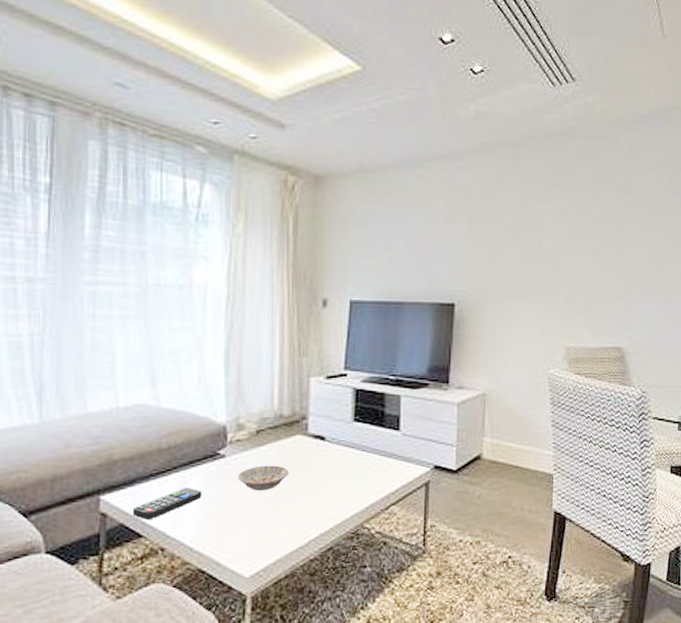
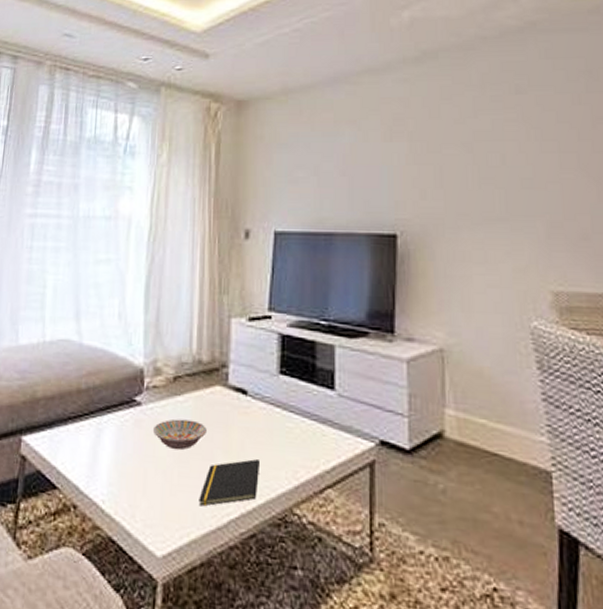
remote control: present [132,488,202,520] -> none [49,436,117,470]
notepad: none [282,491,336,533] -> present [198,459,259,507]

